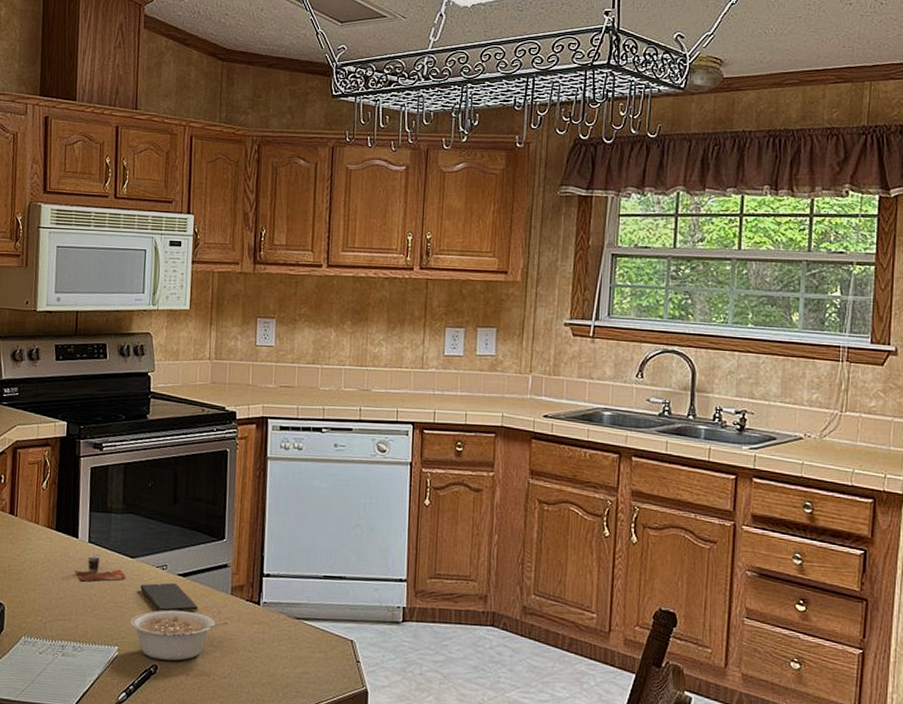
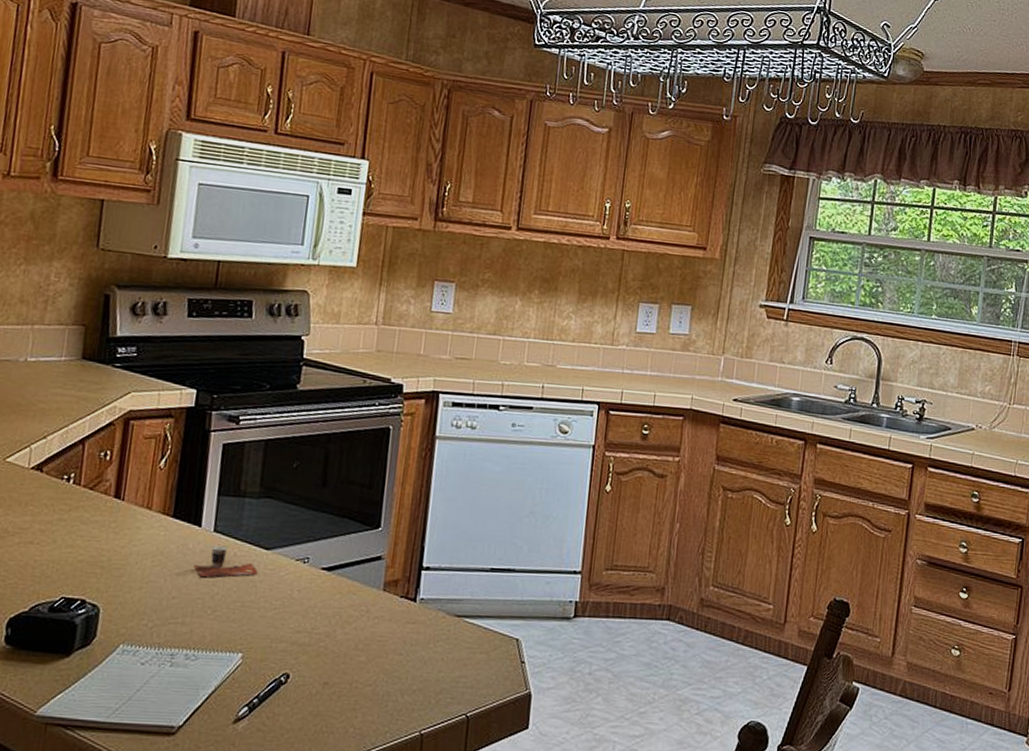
legume: present [130,610,231,661] -> none [259,609,381,668]
smartphone: present [140,583,198,612] -> none [274,578,344,612]

